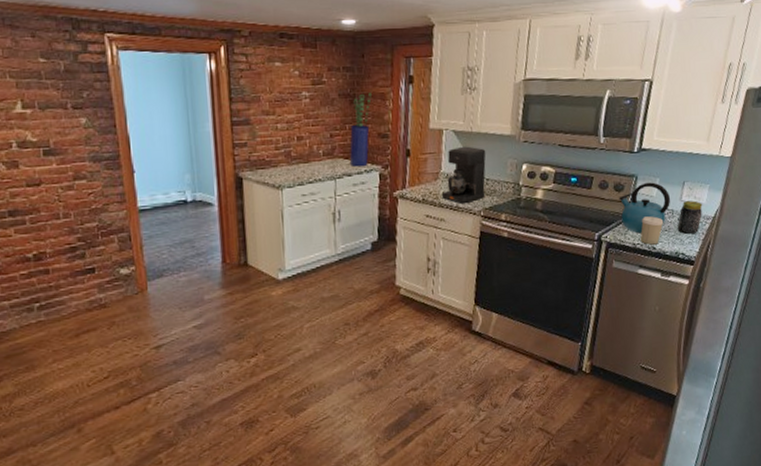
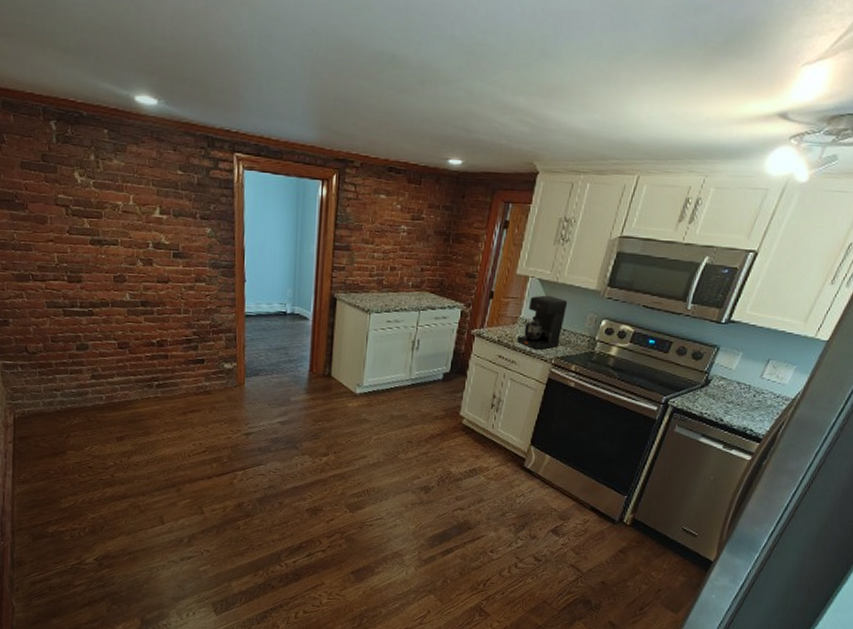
vase: present [349,90,372,168] -> none [435,230,466,303]
kettle: present [618,182,671,234] -> none [693,354,751,404]
cup: present [640,216,664,245] -> none [708,388,738,417]
jar: present [677,200,703,235] -> none [750,379,784,413]

